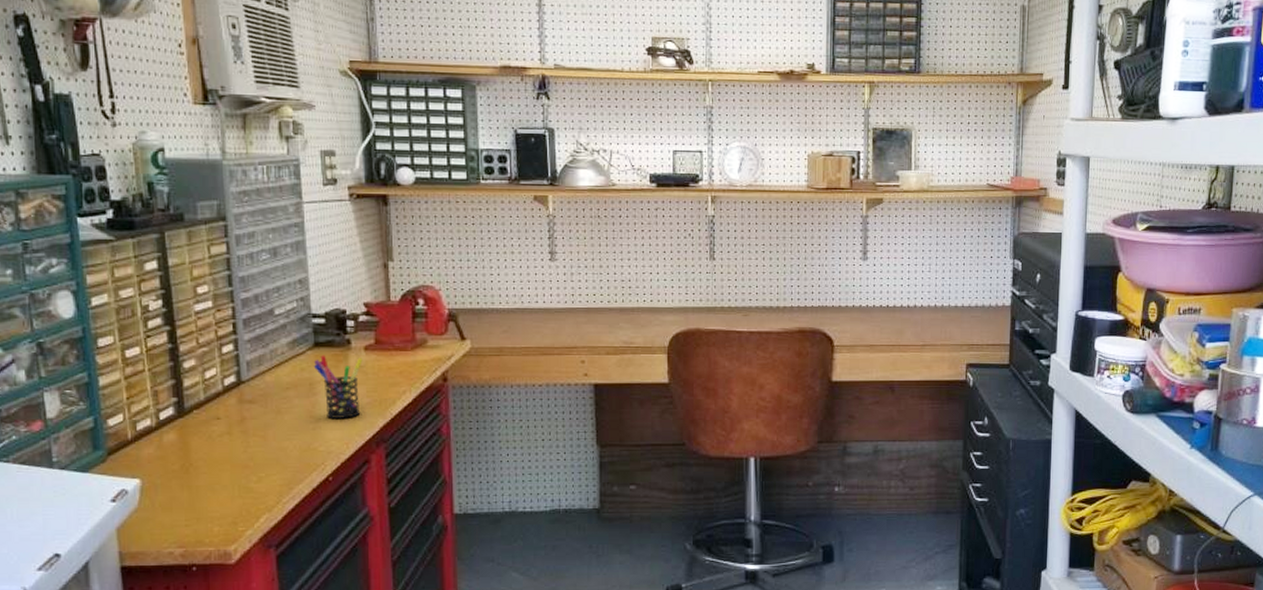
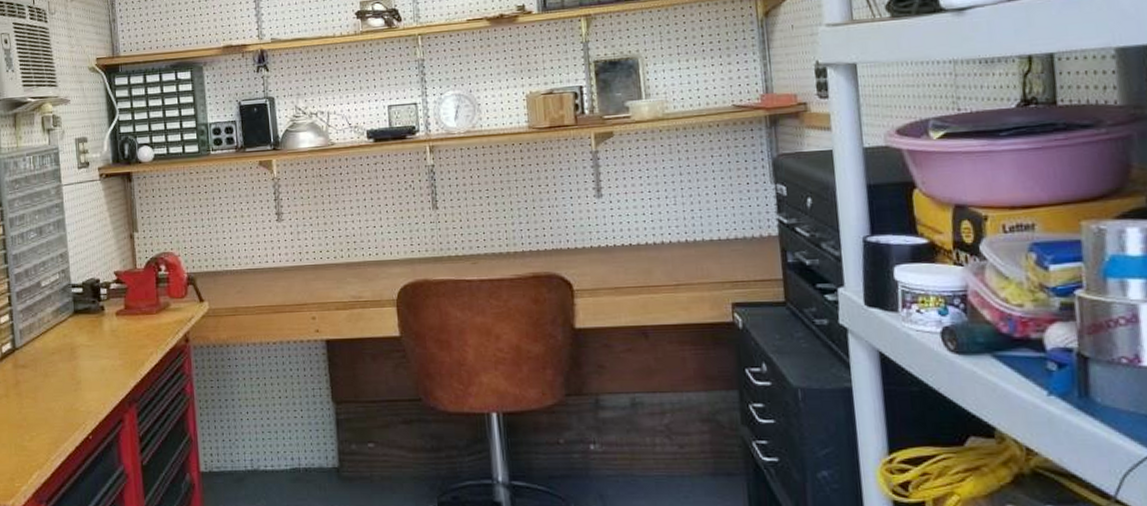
pen holder: present [313,355,363,418] -> none [73,321,115,380]

